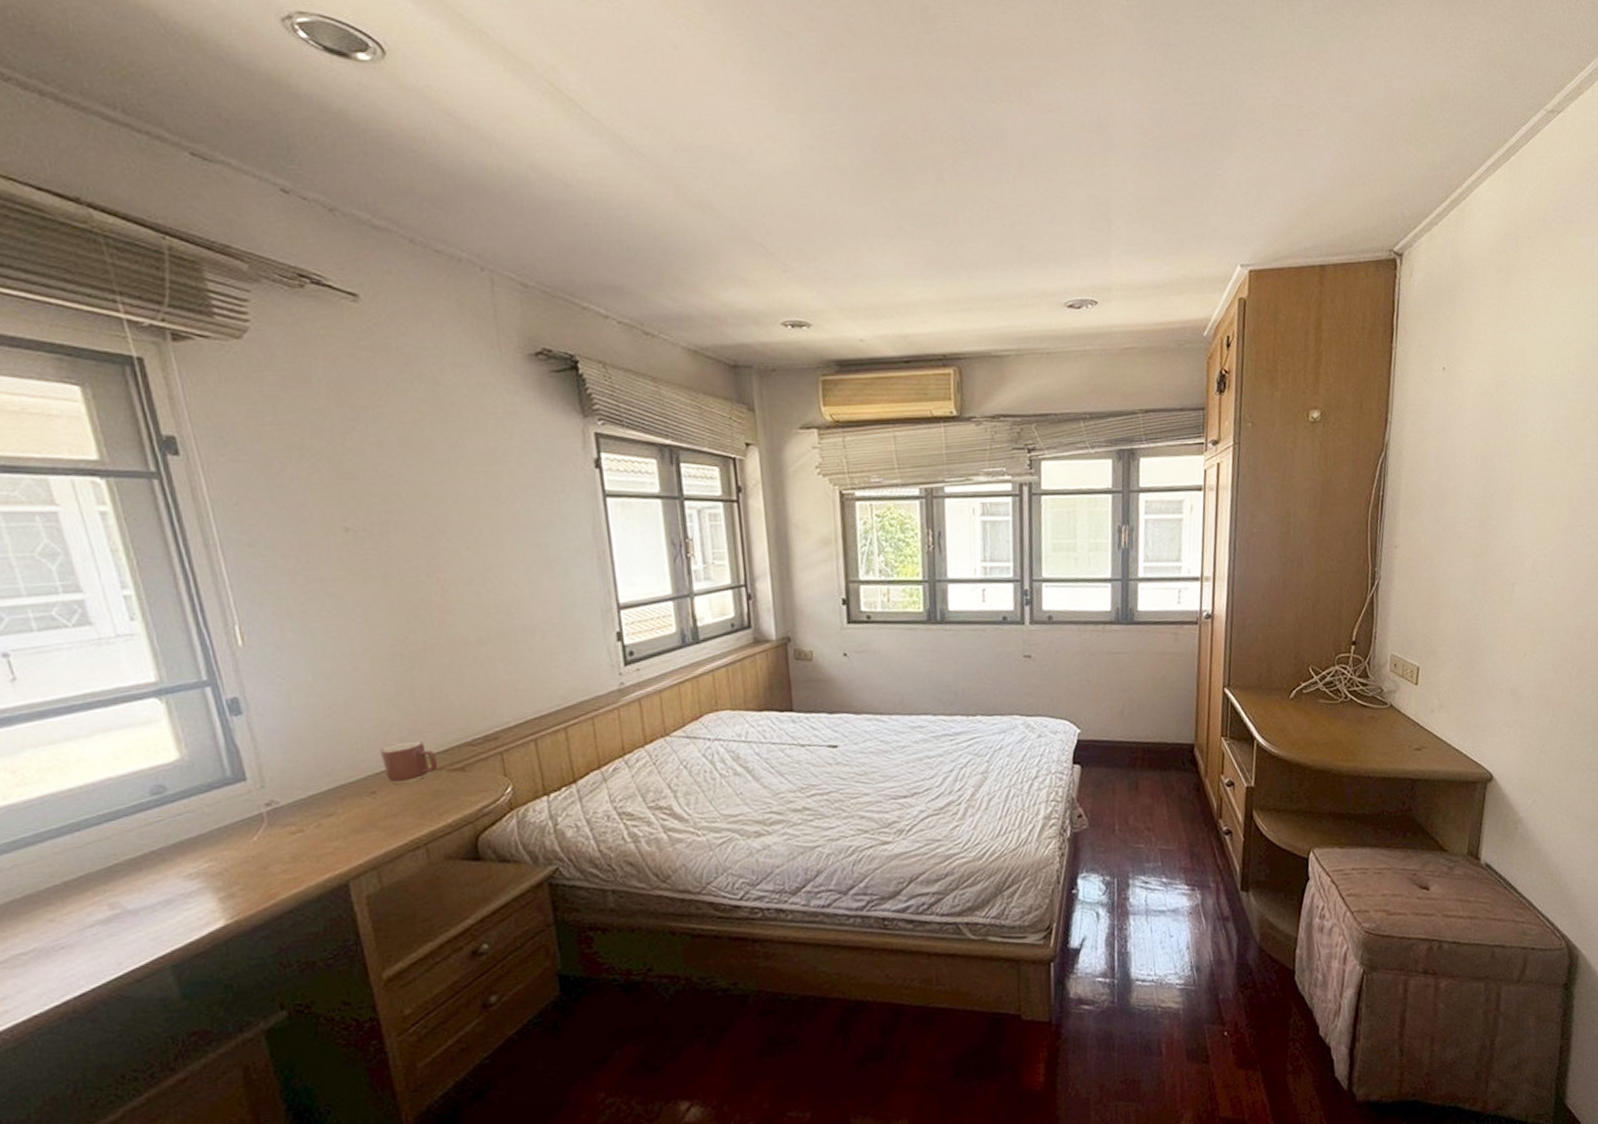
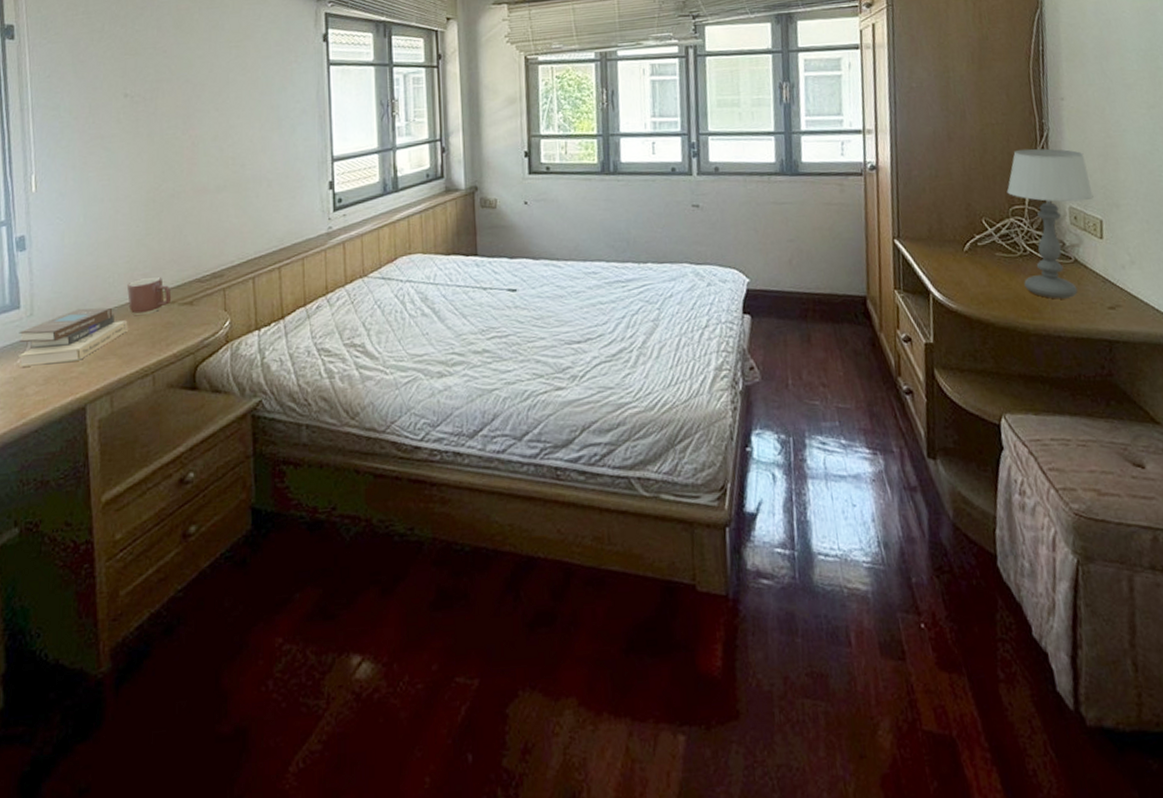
books: none [249,776,388,845] -> present [17,307,128,367]
table lamp: none [1334,597,1414,743] -> present [1006,148,1094,299]

